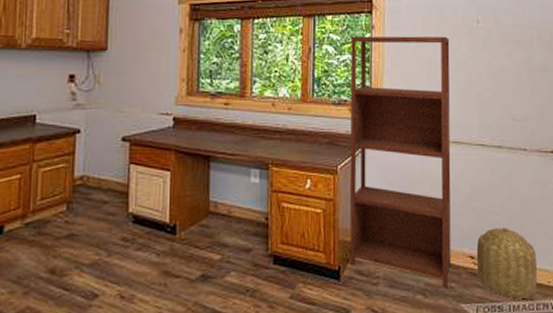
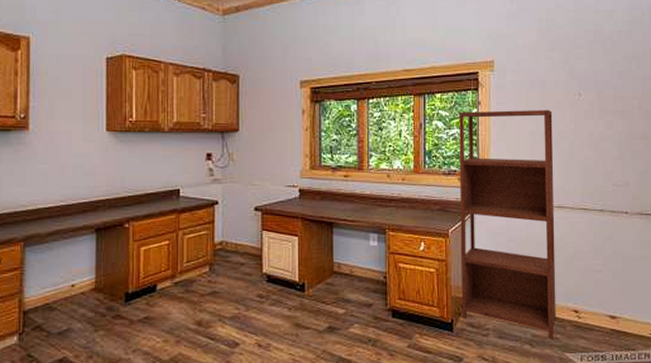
basket: present [476,228,538,299] -> none [580,284,639,349]

